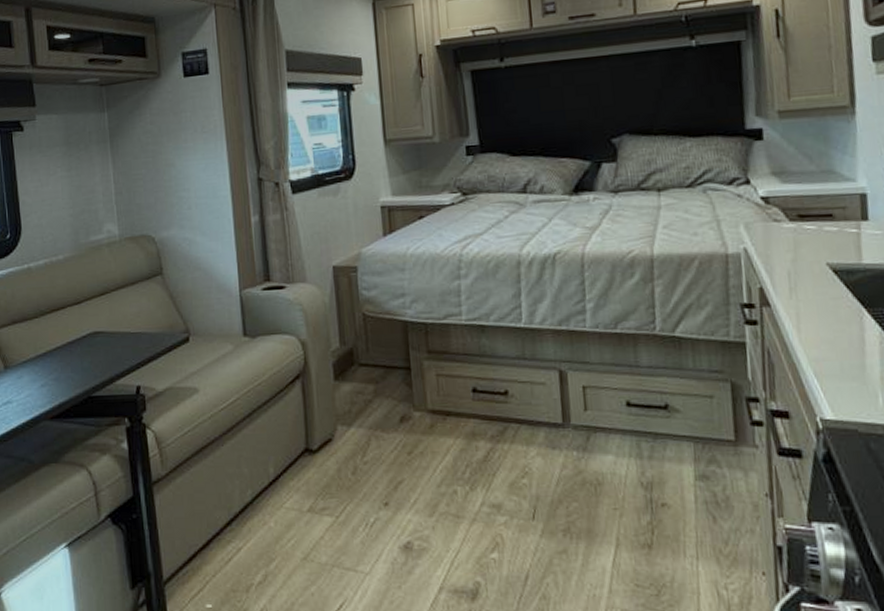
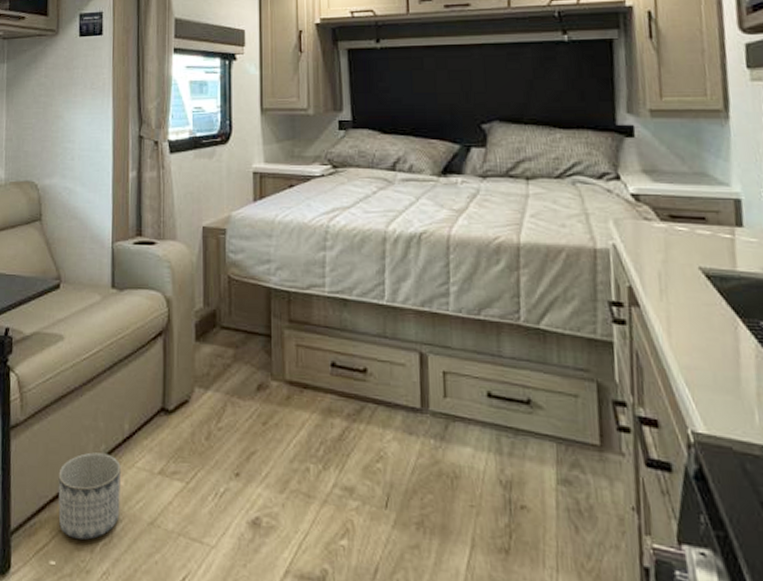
planter: none [206,498,272,581] -> present [58,452,121,540]

